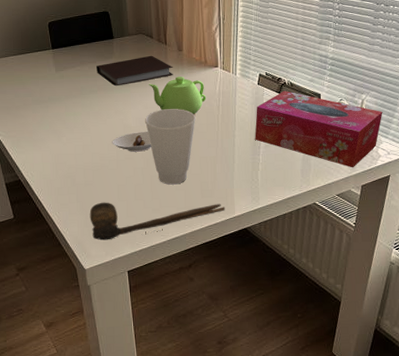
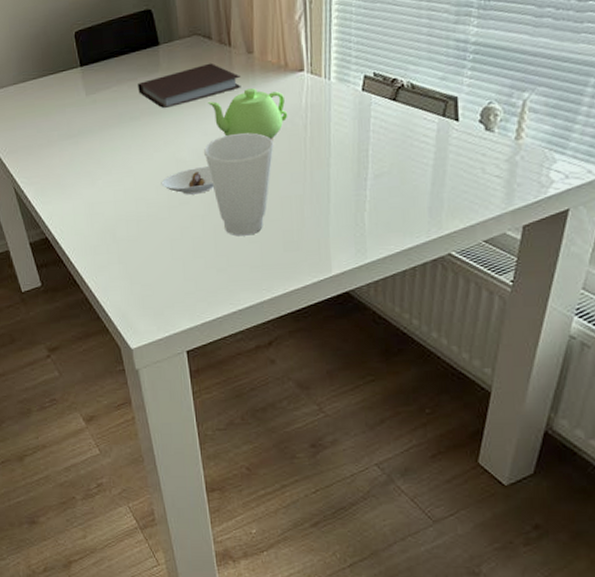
spoon: present [89,202,226,241] -> none [135,259,318,312]
tissue box: present [255,91,383,168] -> none [358,96,557,202]

